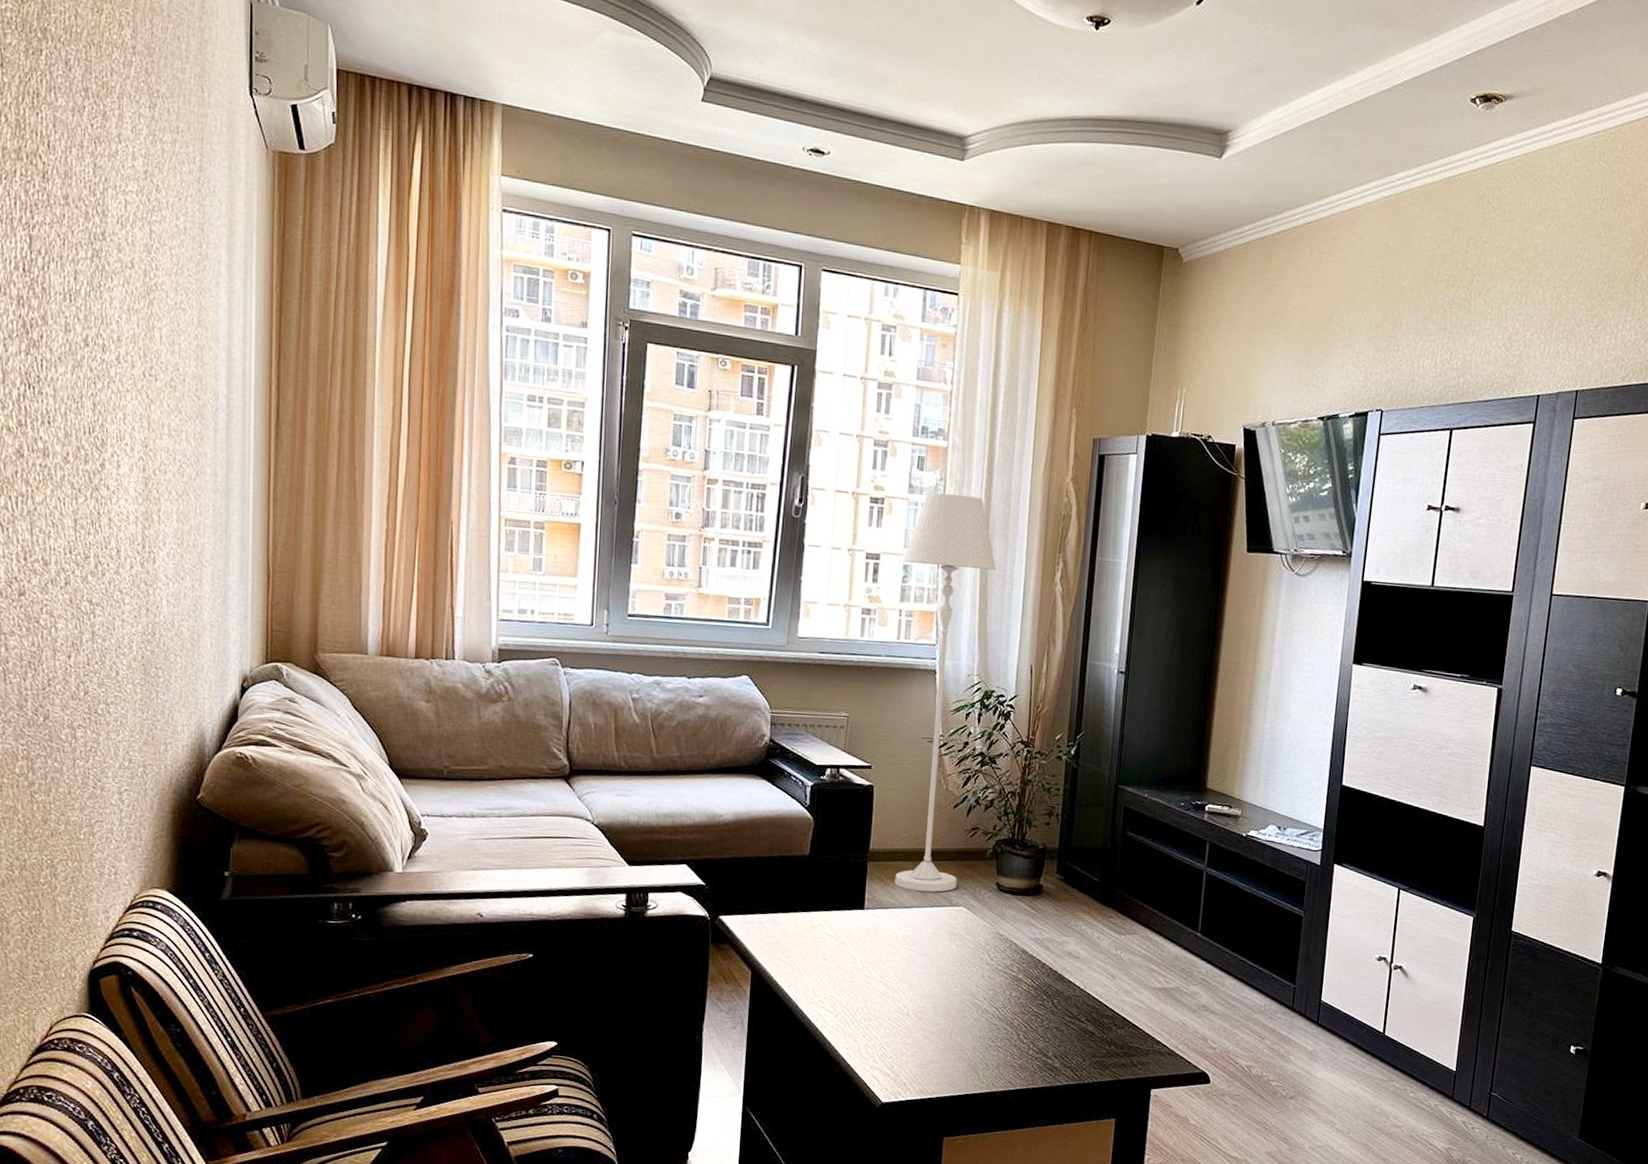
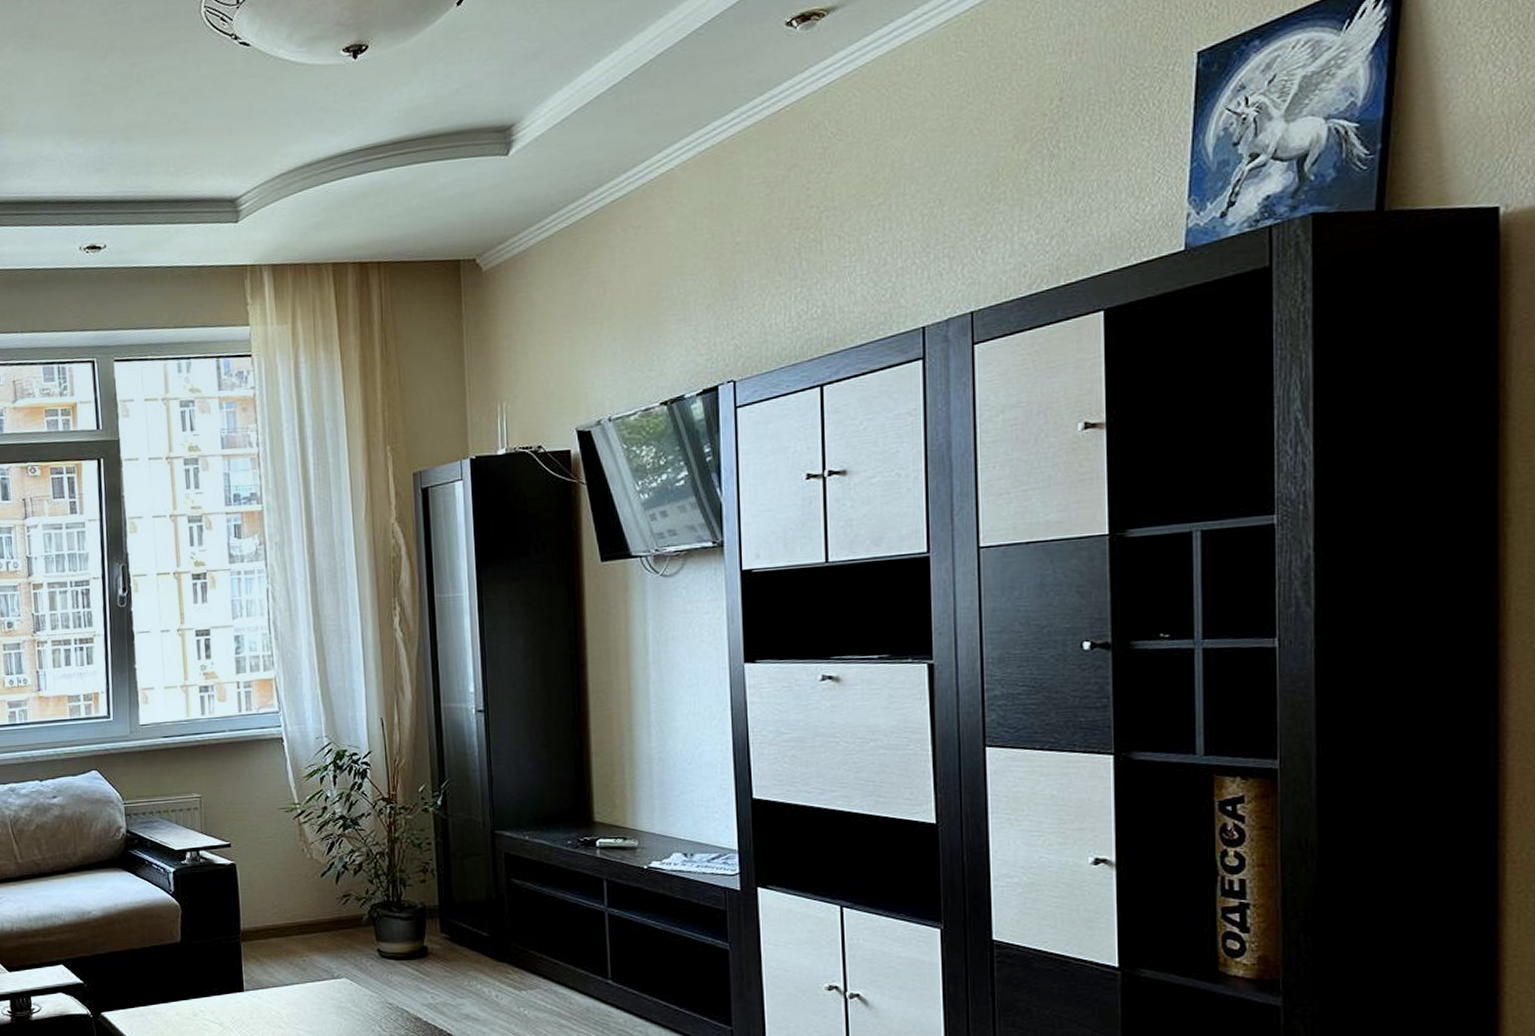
floor lamp: present [895,493,996,892] -> none [233,555,336,967]

